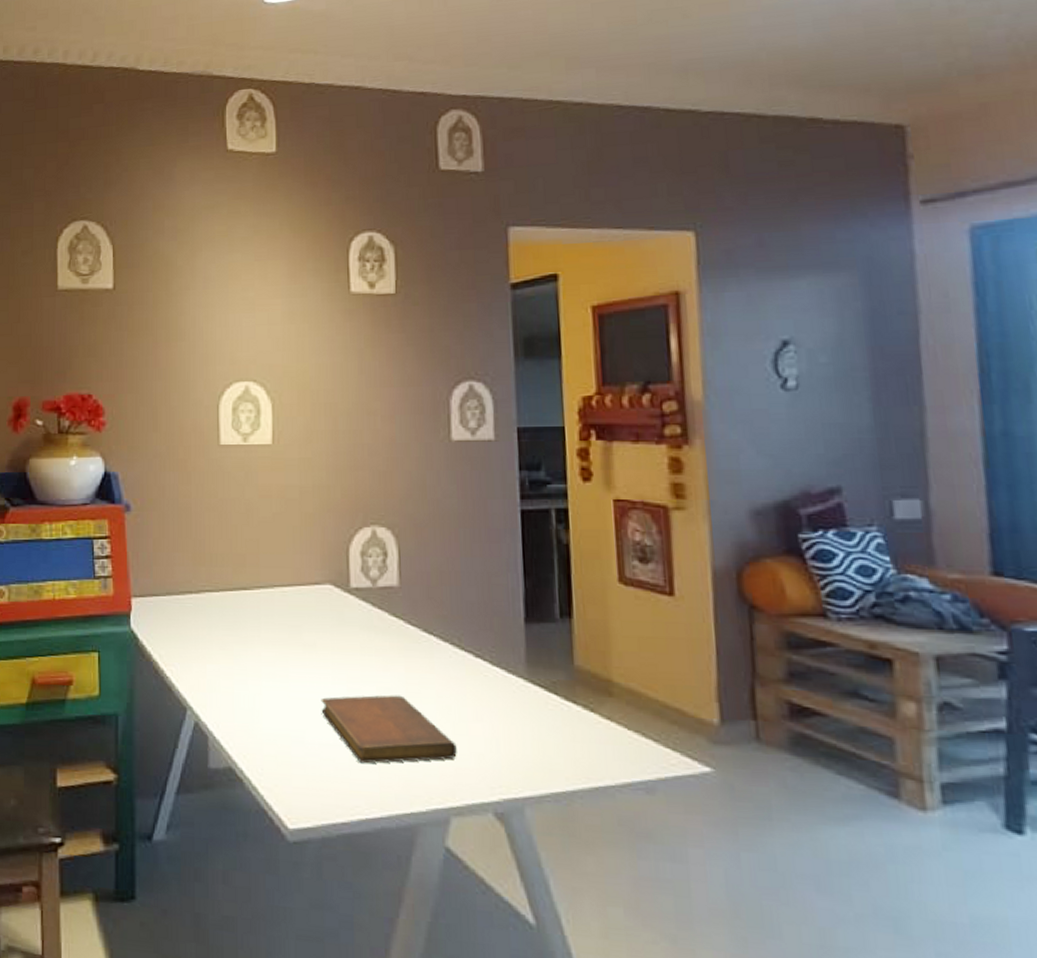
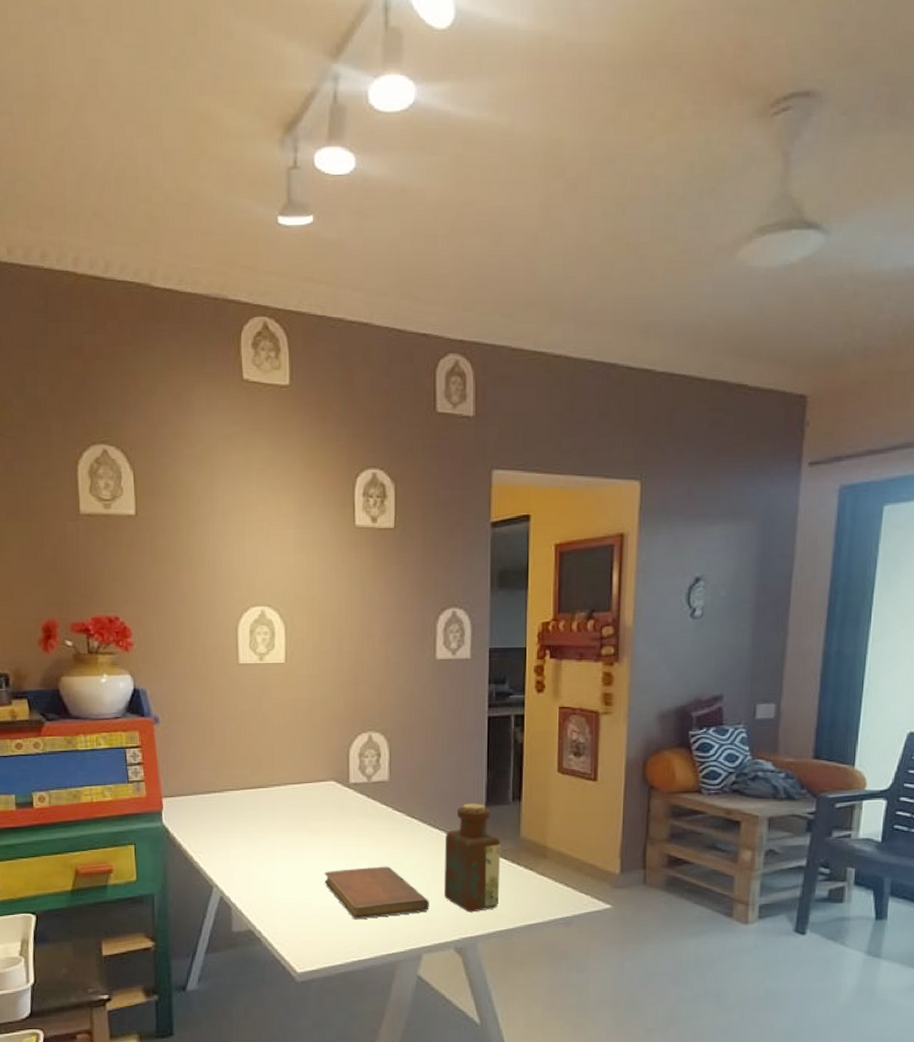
bottle: none [473,618,552,765] -> present [444,803,501,912]

